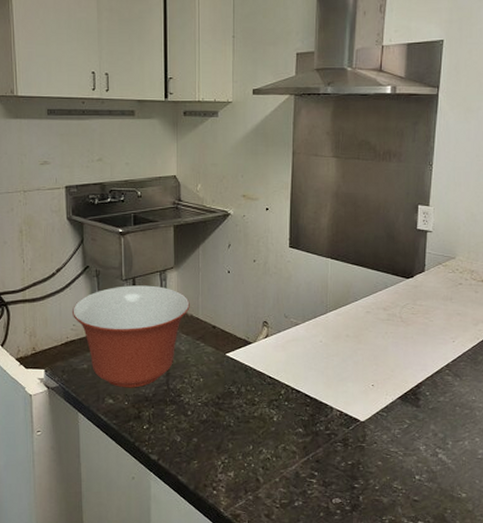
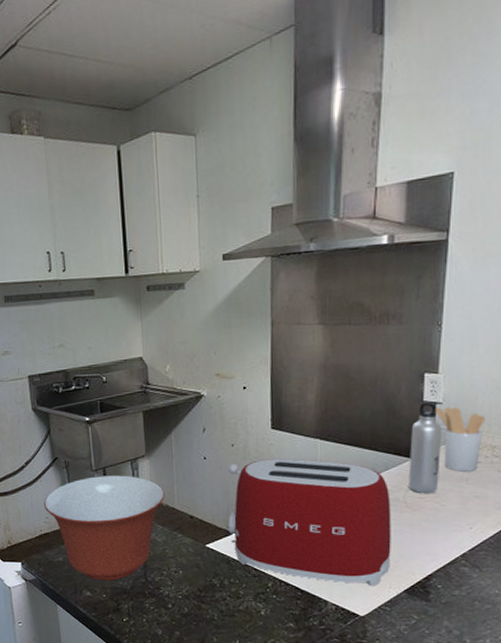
toaster: none [248,275,389,393] -> present [228,458,391,586]
water bottle: none [404,230,432,311] -> present [408,402,442,494]
utensil holder: none [427,235,465,292] -> present [436,406,485,472]

